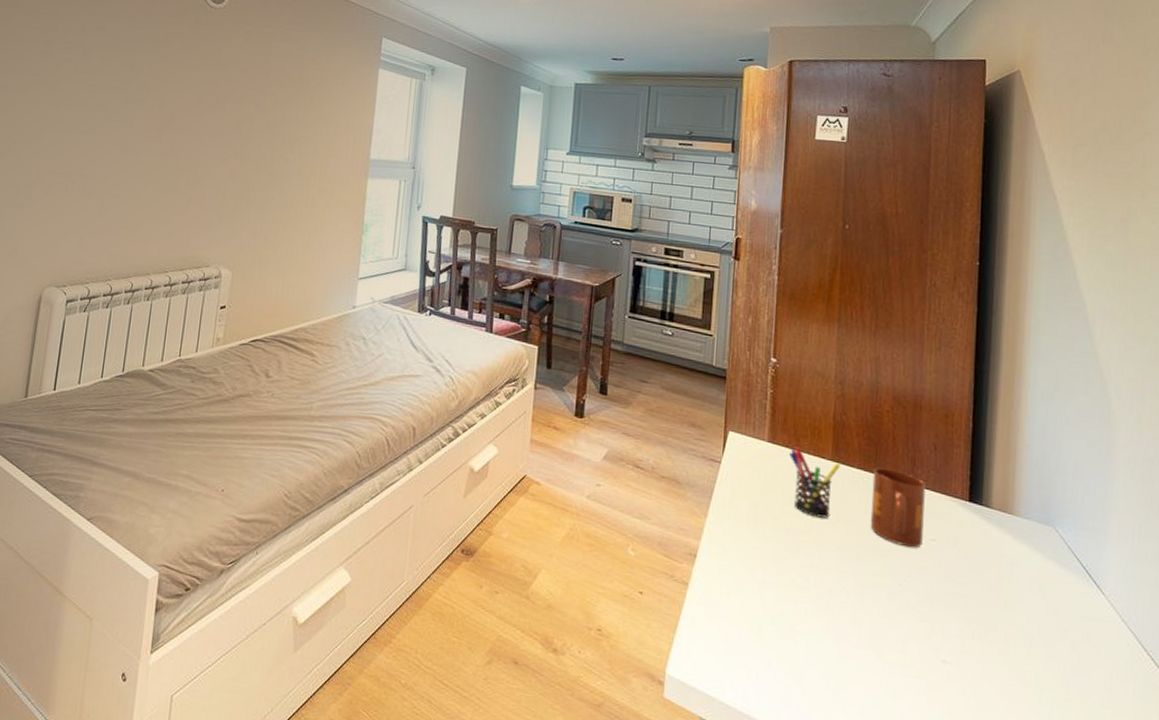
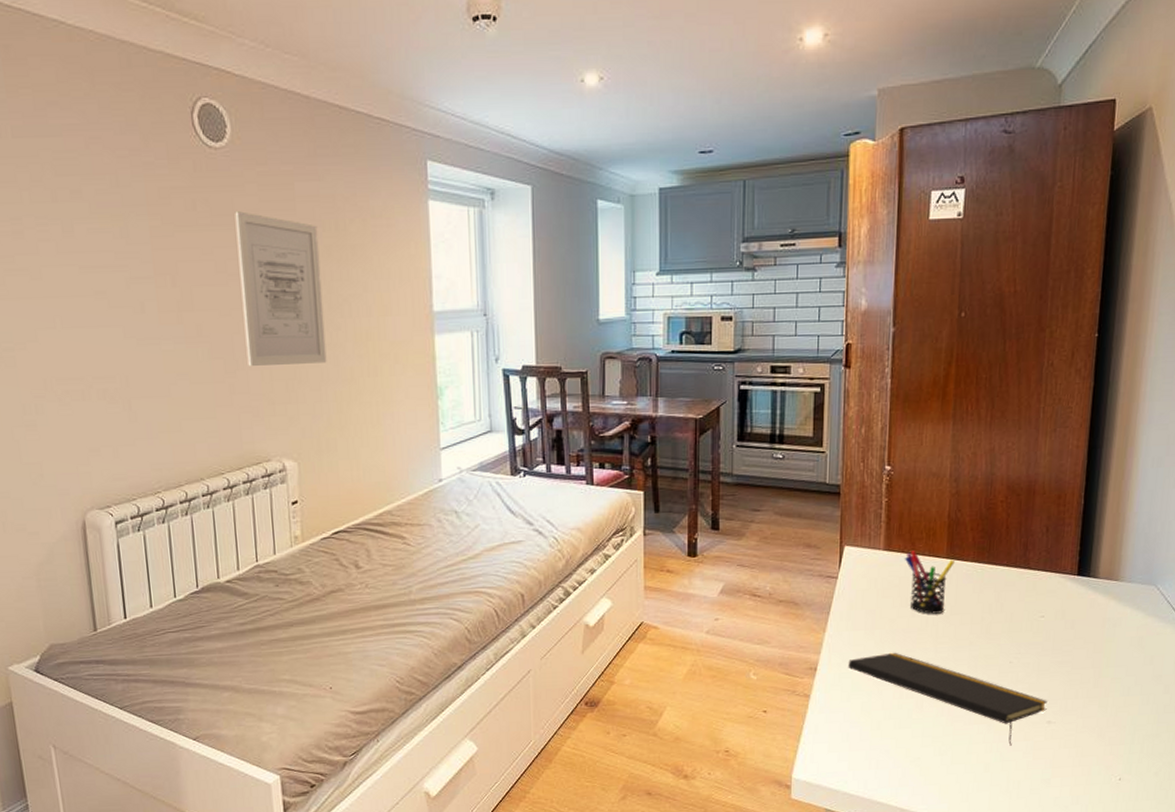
wall art: none [206,58,285,189] -> present [234,211,327,366]
notepad: none [729,551,942,682] -> present [848,652,1047,746]
mug: present [870,467,926,548] -> none [983,557,1037,627]

